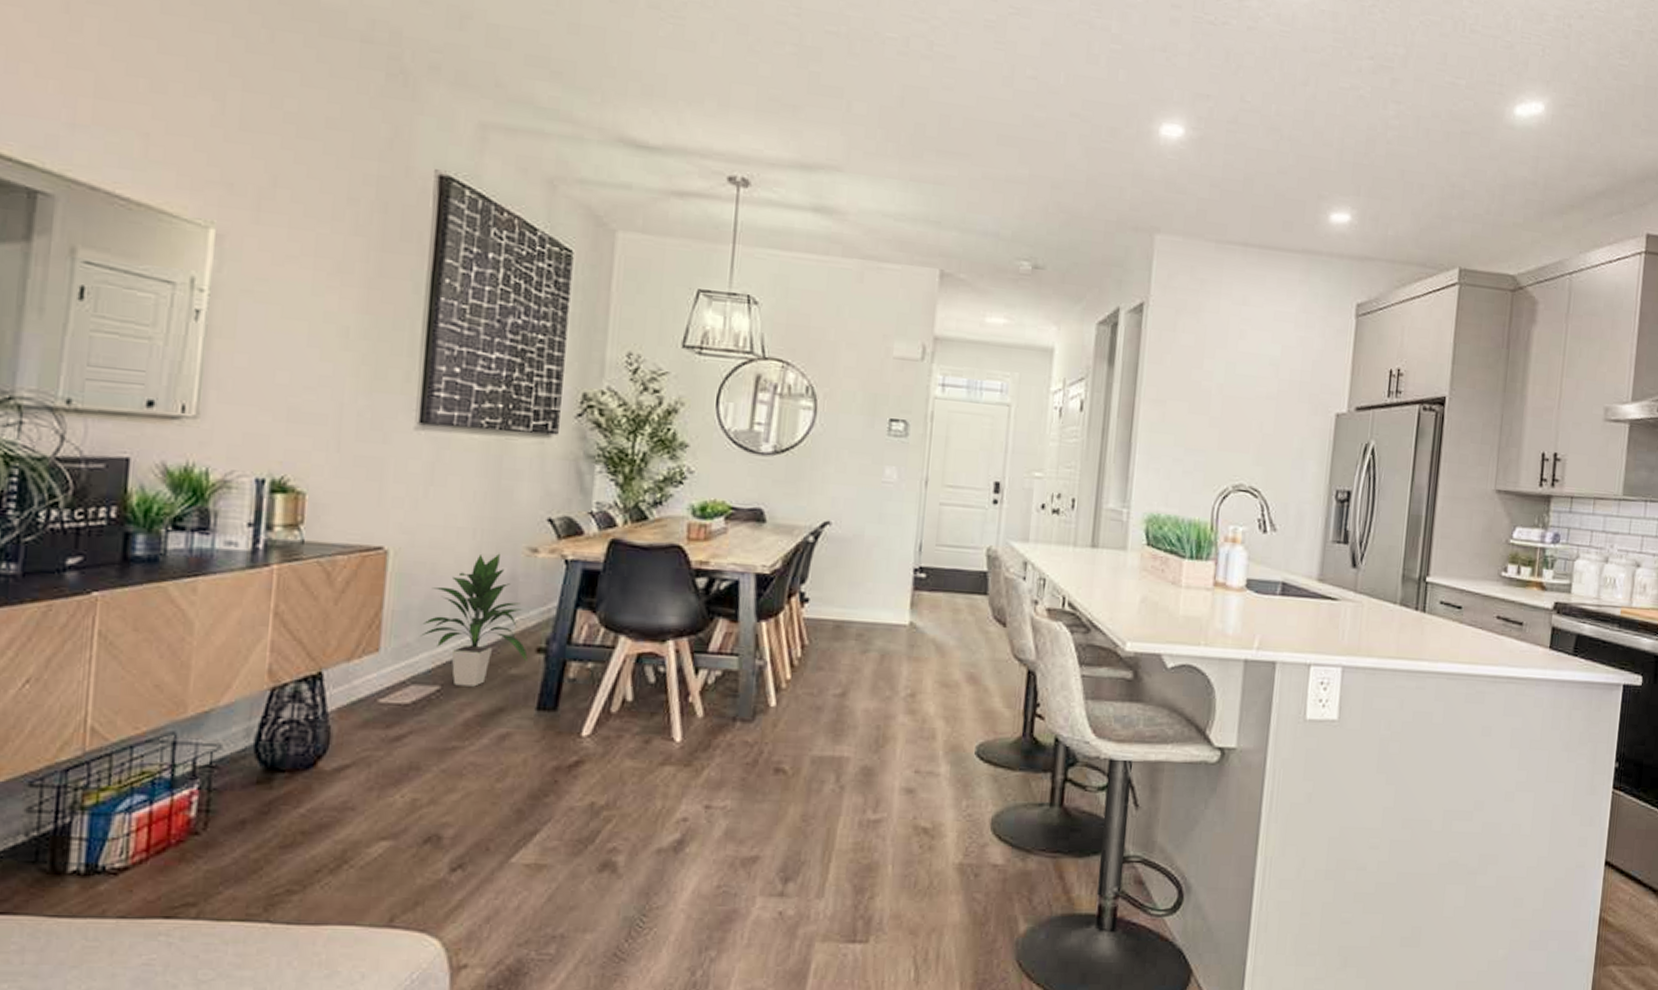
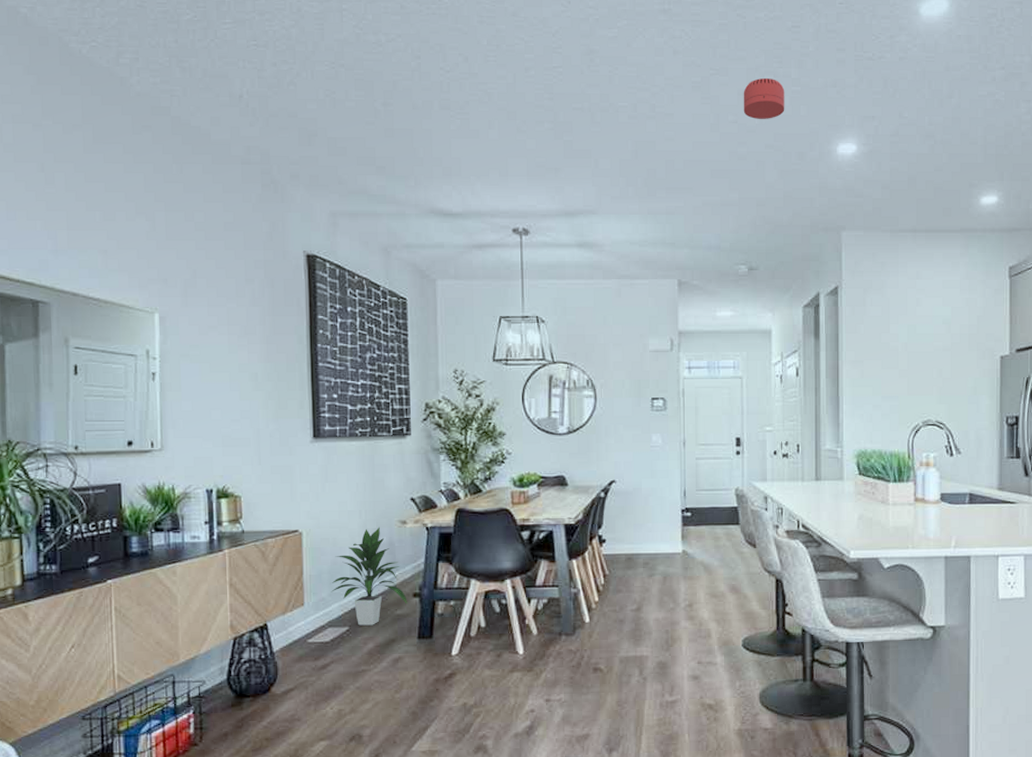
smoke detector: none [1046,27,1101,81] -> present [743,77,785,119]

